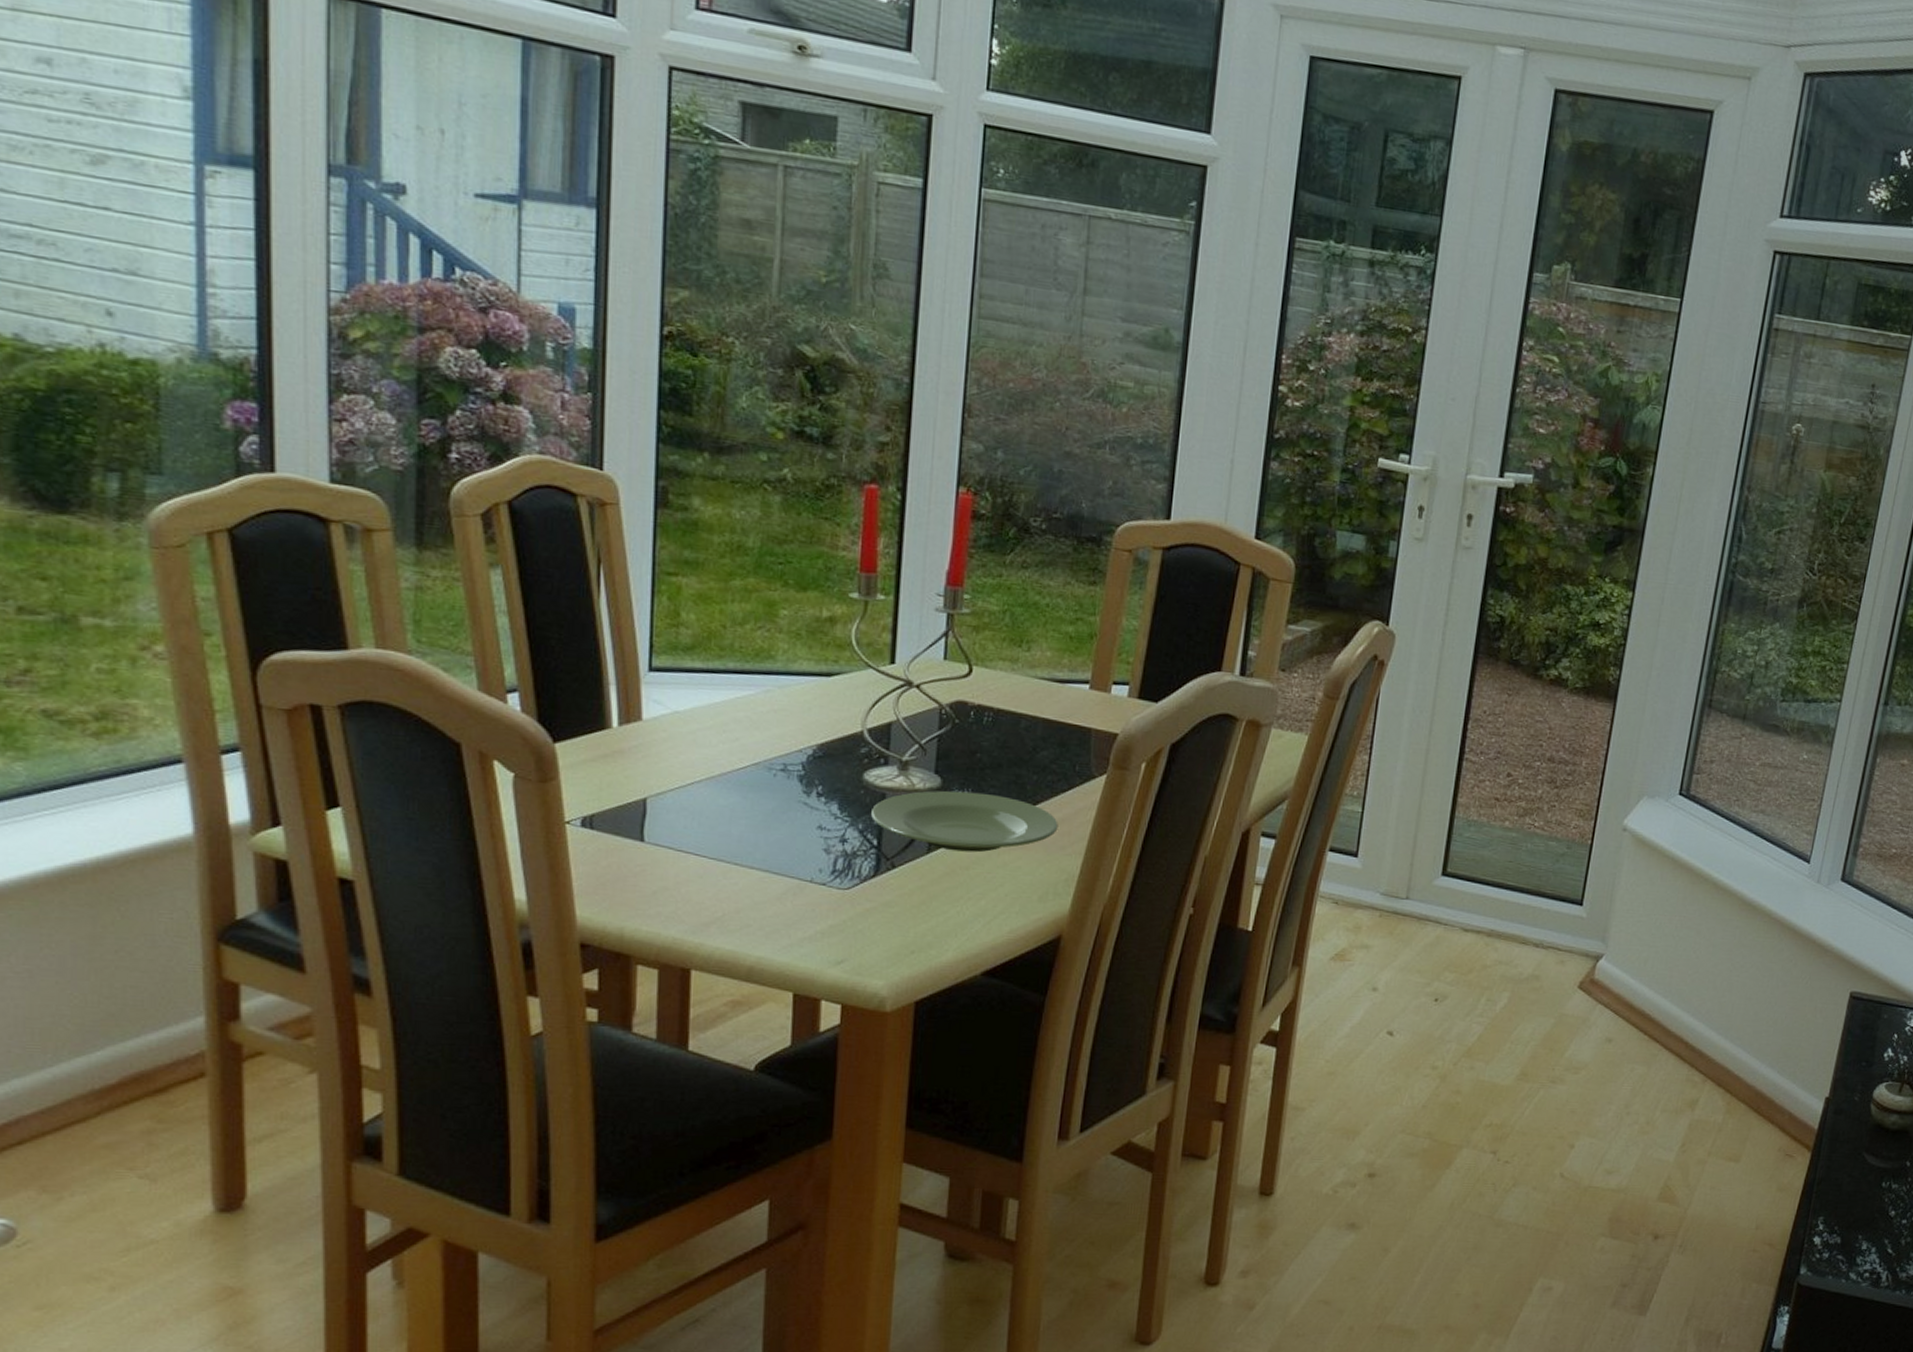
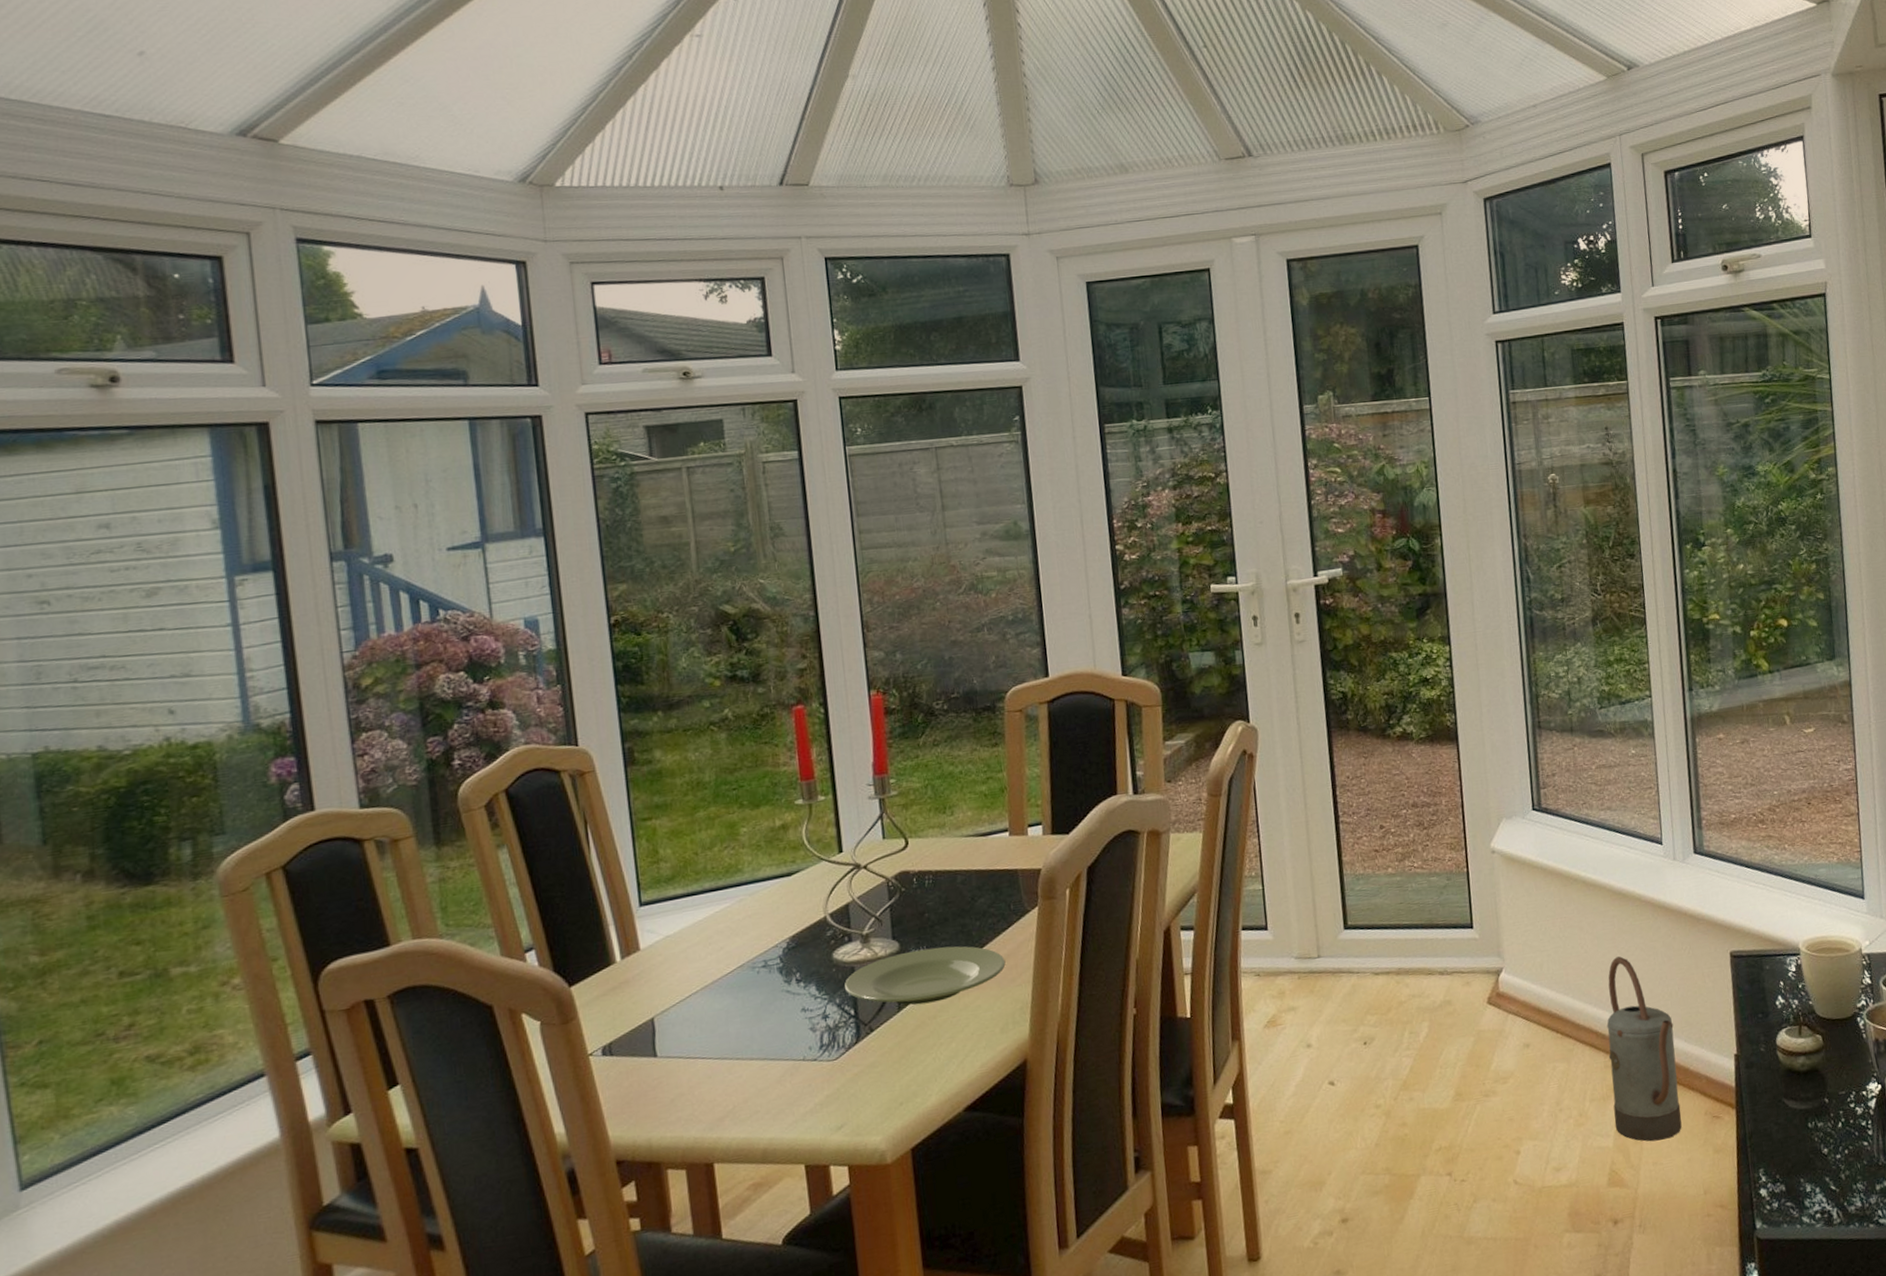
watering can: none [1681,970,1770,1166] -> present [1606,956,1682,1141]

